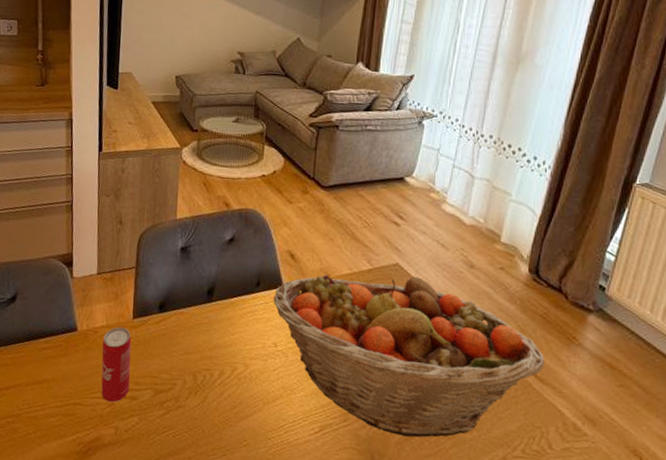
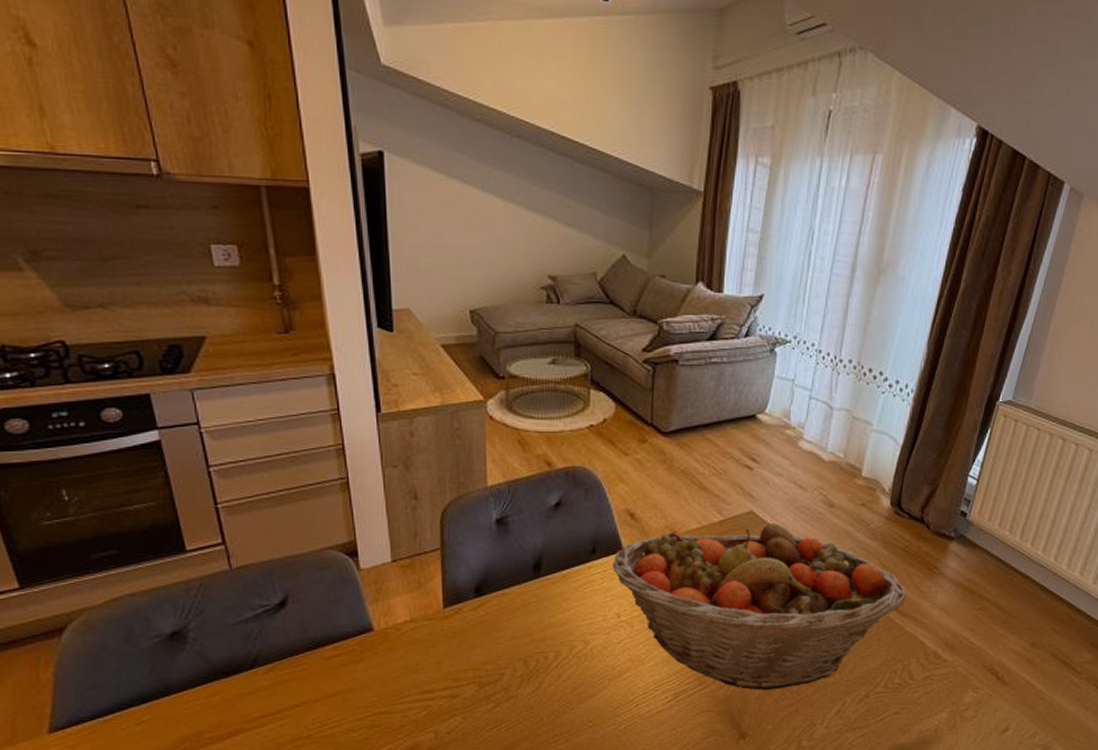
beverage can: present [101,327,132,403] -> none [407,619,448,706]

